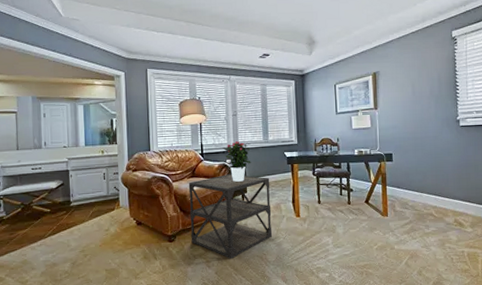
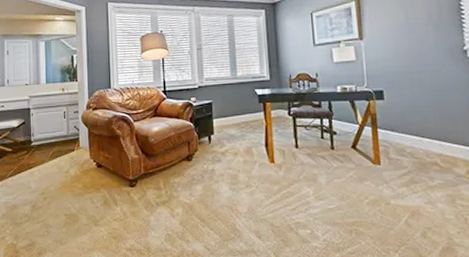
side table: present [188,174,273,259] -> none [150,114,244,209]
potted flower: present [222,140,251,182] -> none [186,76,218,122]

